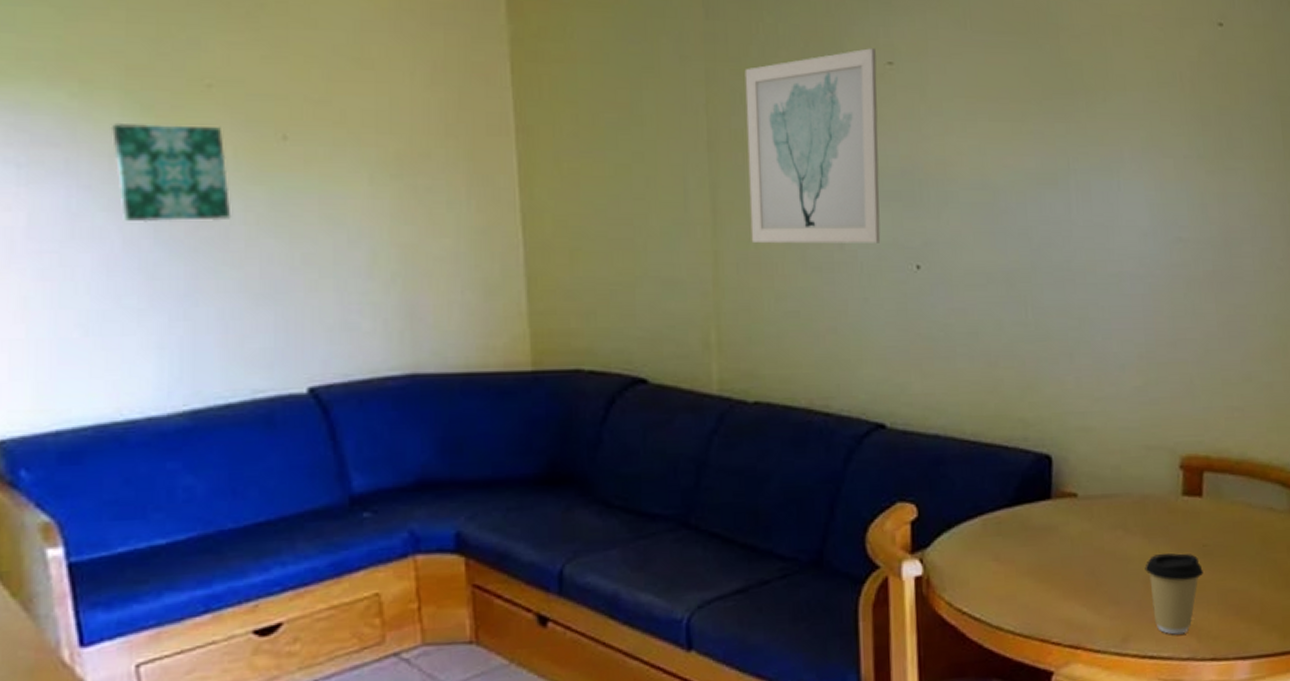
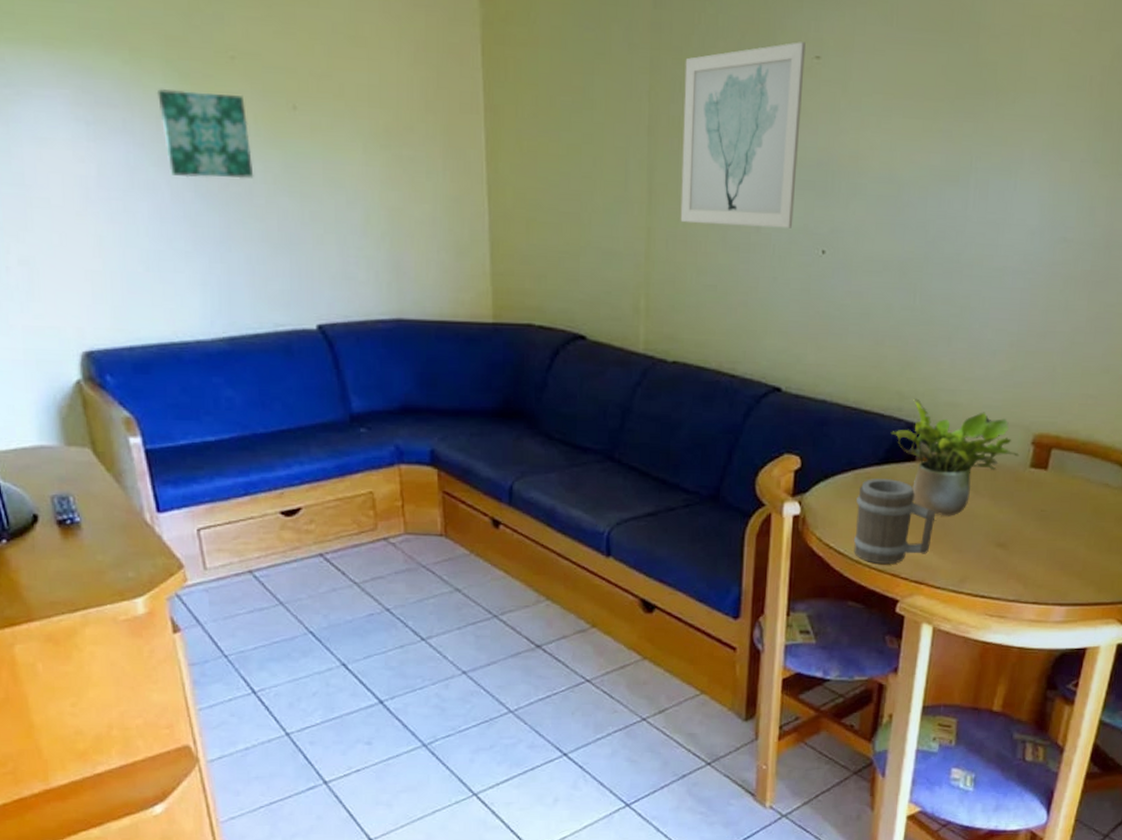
barrel: none [988,522,1083,628] -> present [853,479,936,564]
potted plant: none [1018,425,1168,562] -> present [890,398,1019,516]
coffee cup: present [1144,553,1203,635] -> none [988,515,1038,581]

